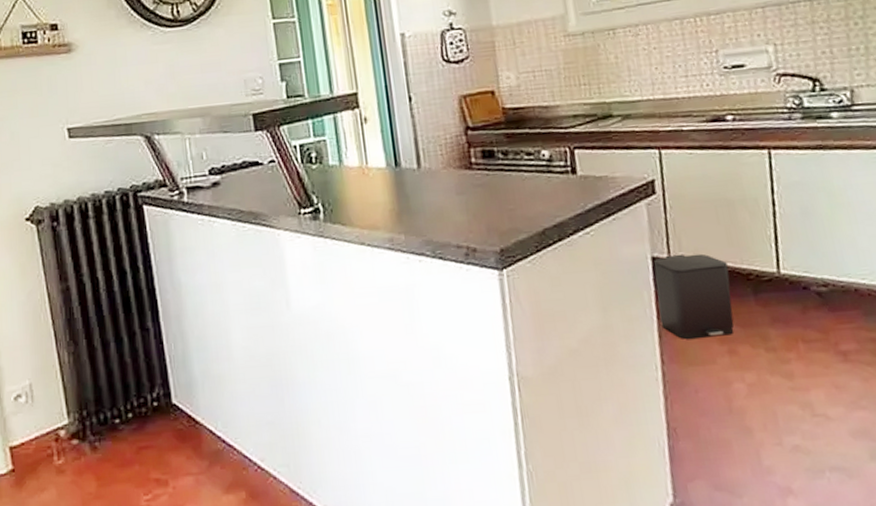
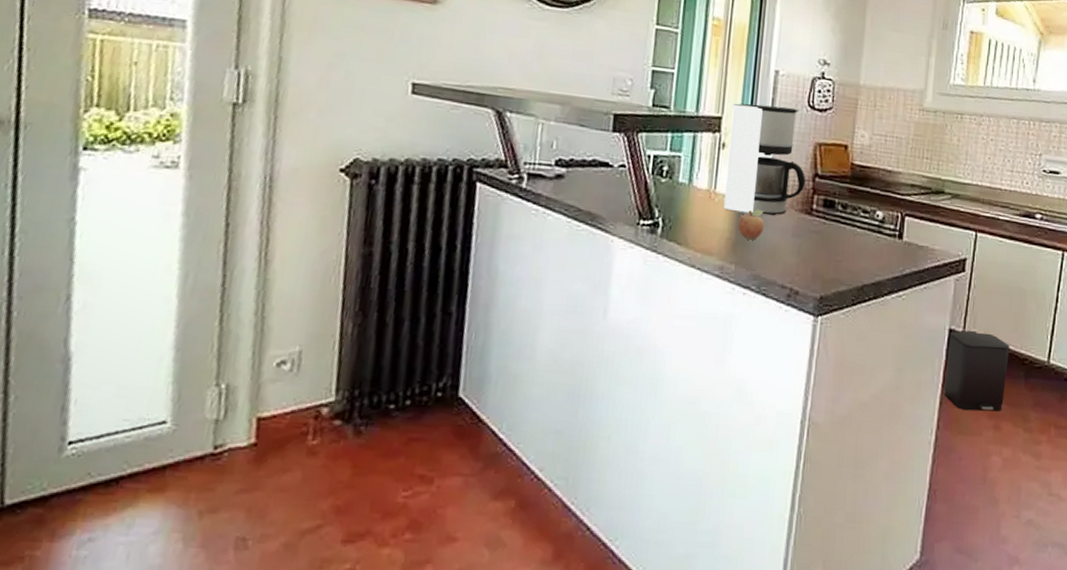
coffee maker: none [364,66,459,183] -> present [724,103,806,216]
fruit: none [397,174,426,207] -> present [737,209,764,240]

